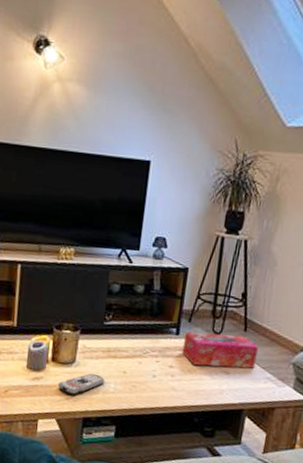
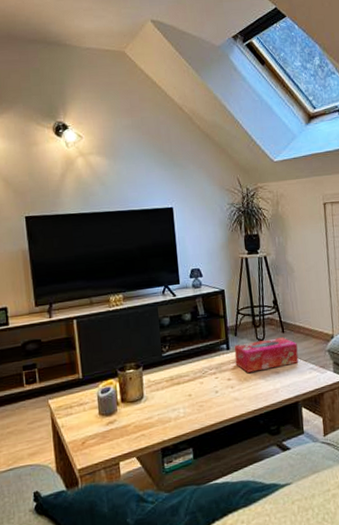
remote control: present [58,373,105,395] -> none [132,403,174,430]

